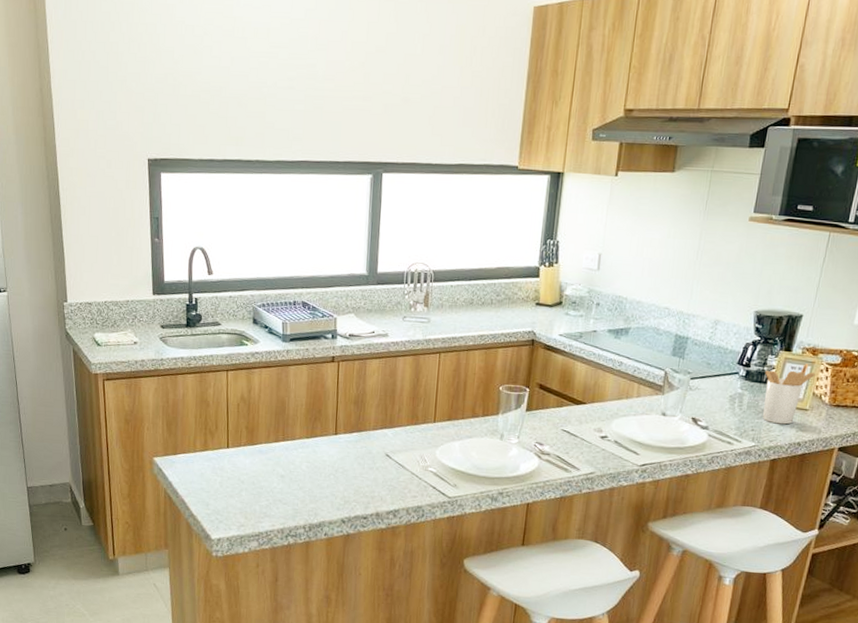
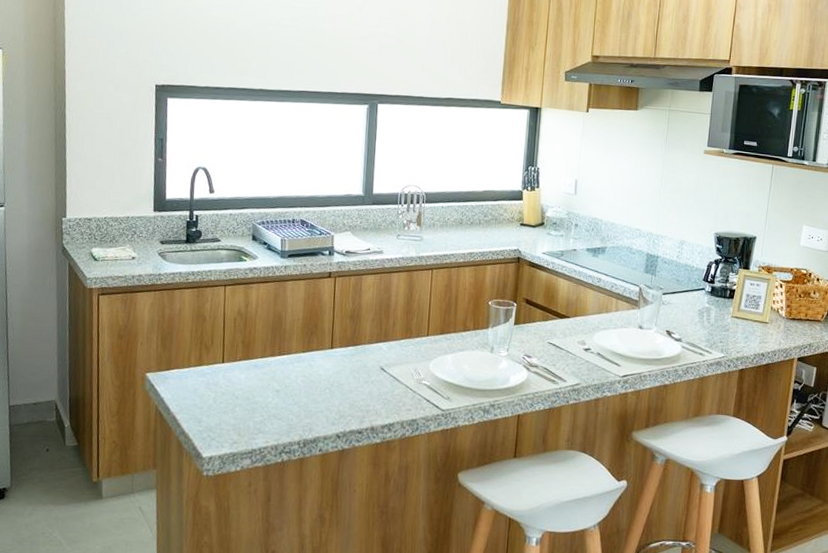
utensil holder: present [763,364,815,425] -> none [728,280,772,337]

